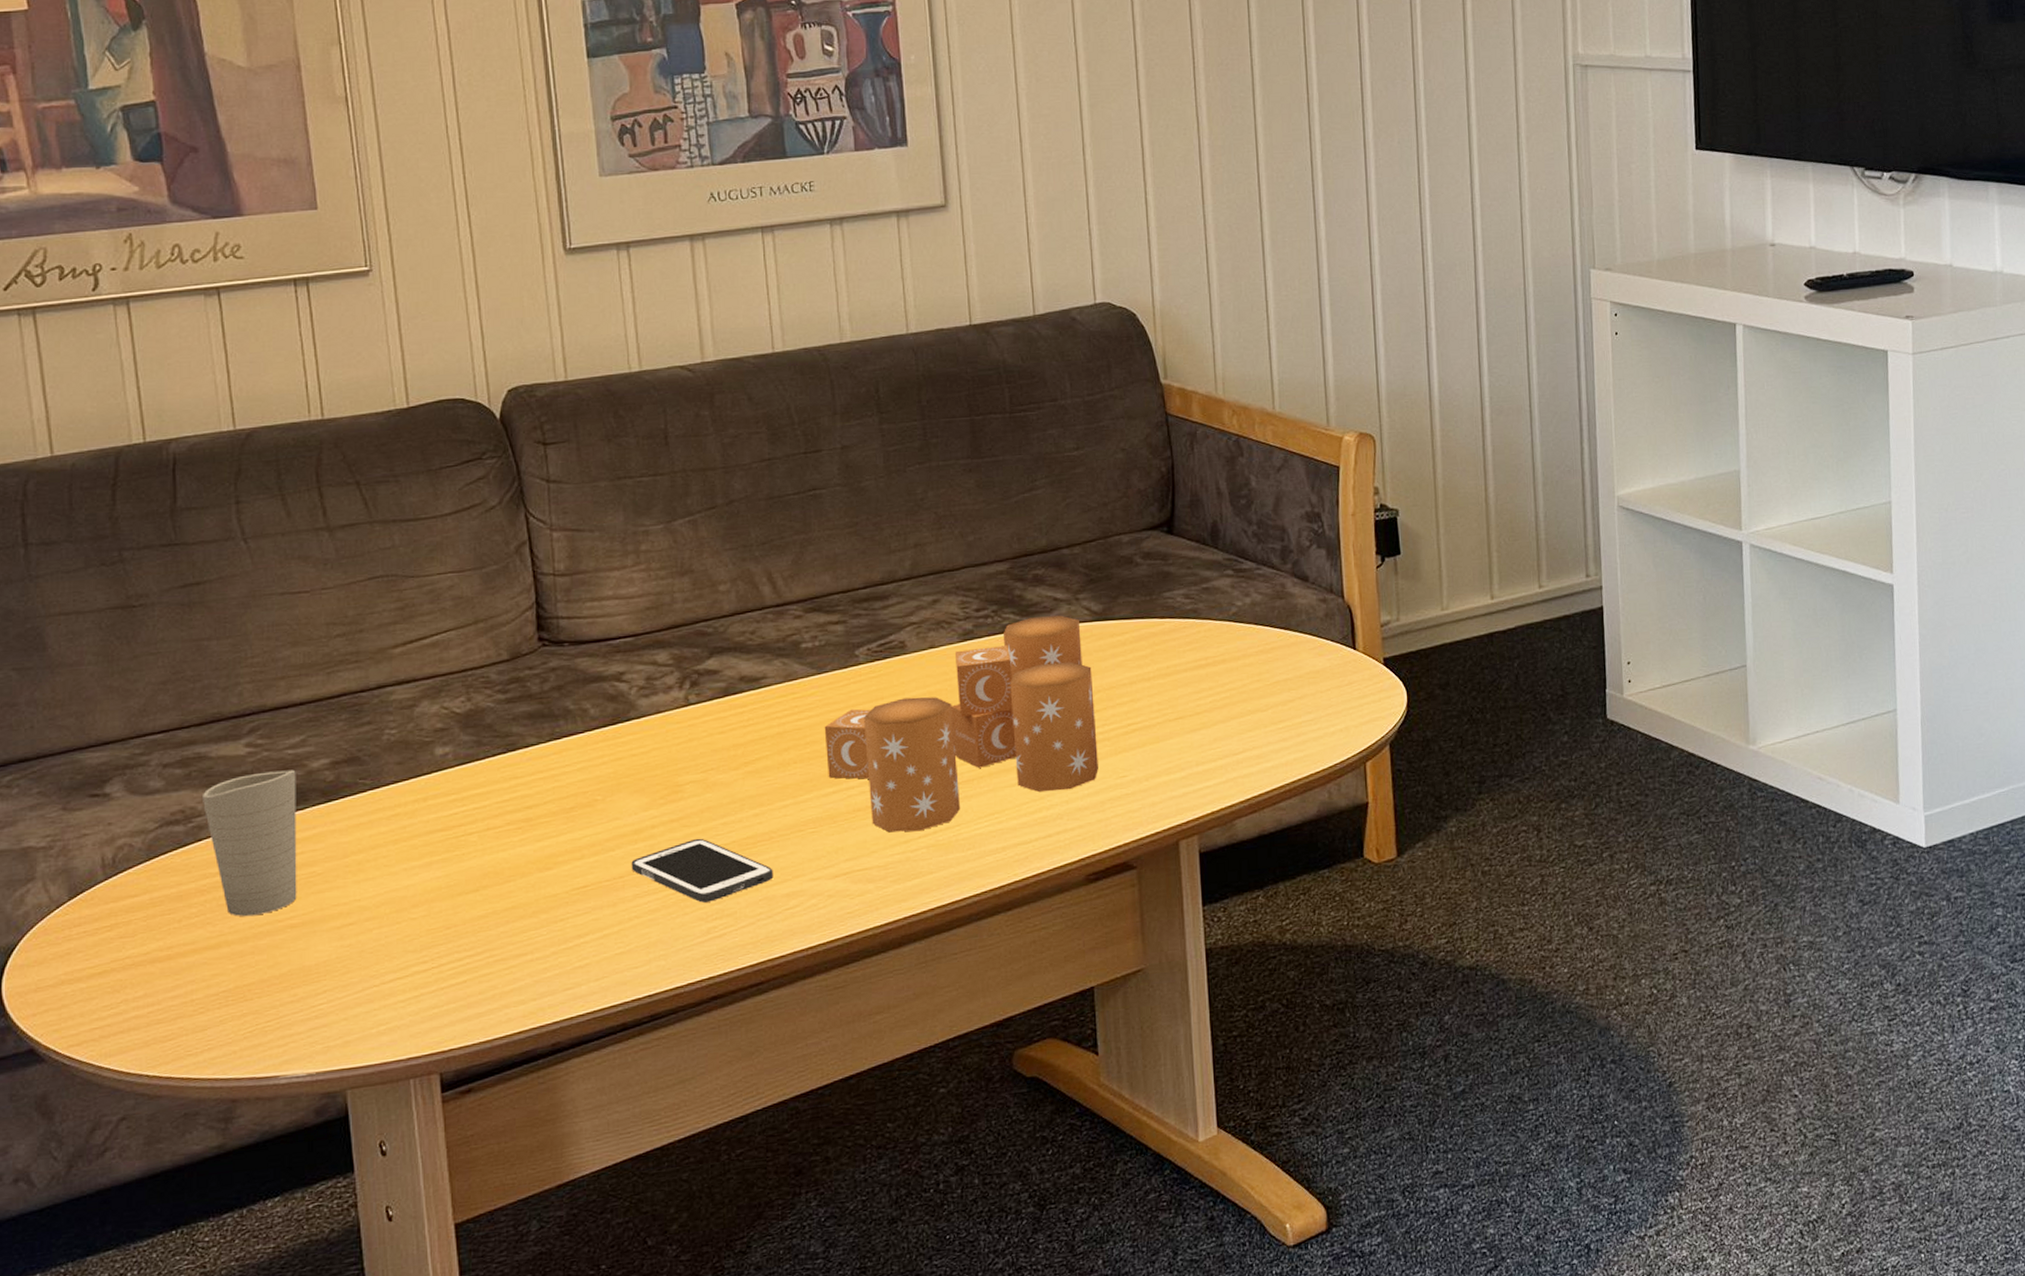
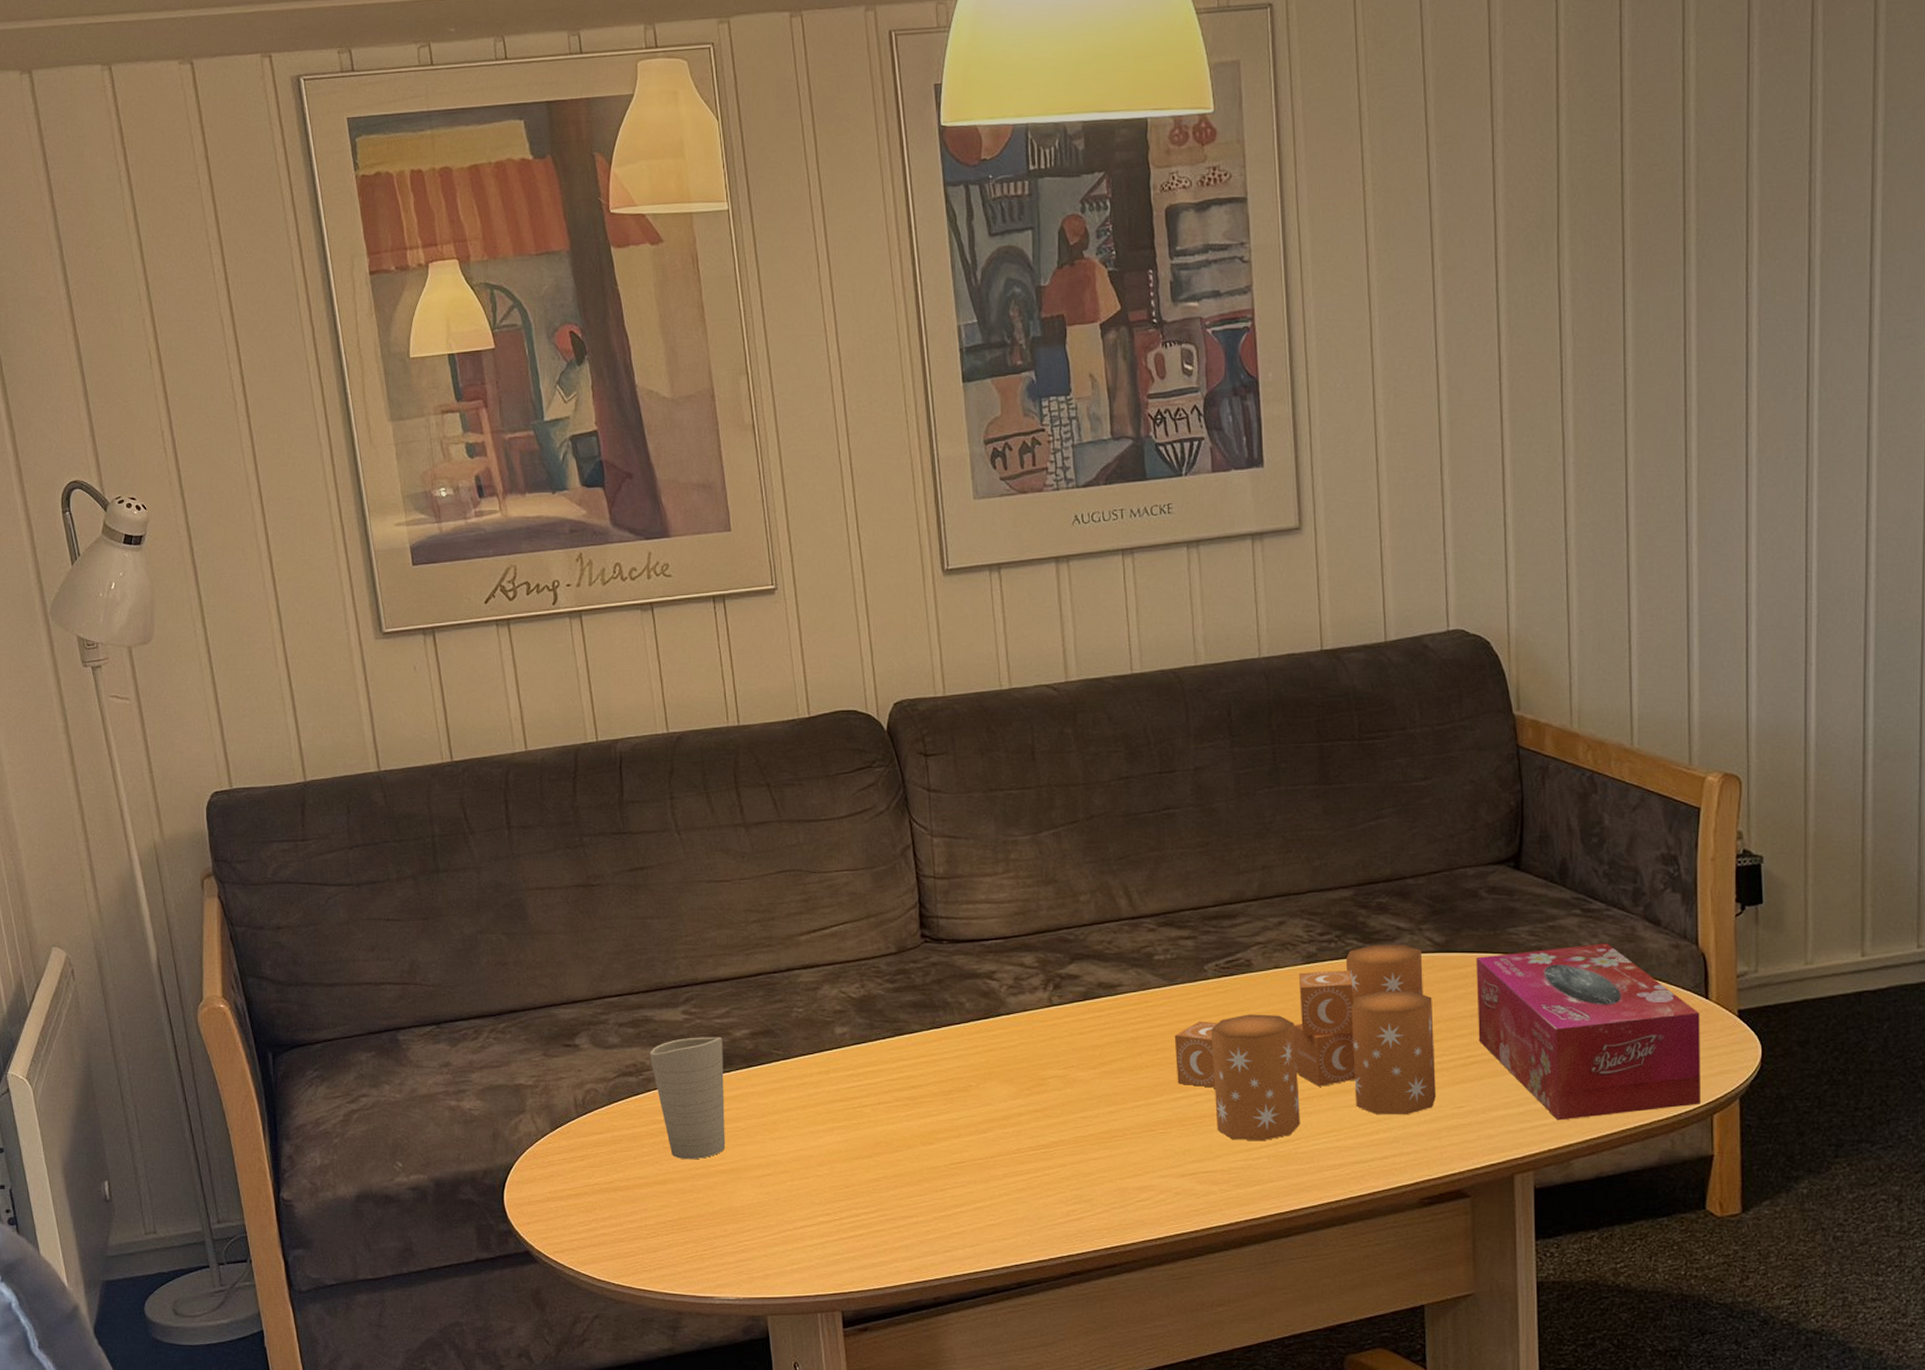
cell phone: present [631,838,774,903] -> none [1001,1128,1127,1187]
tissue box: none [1134,602,1354,782] -> present [1476,943,1700,1121]

